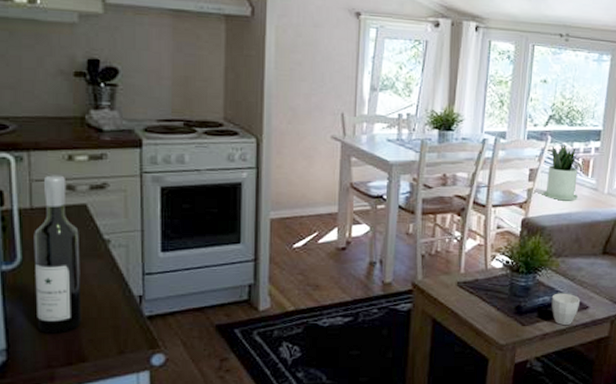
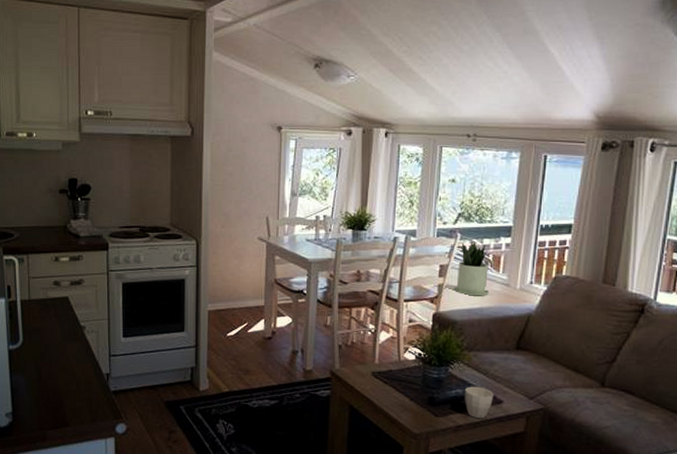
bottle: present [34,175,82,334] -> none [31,273,65,402]

